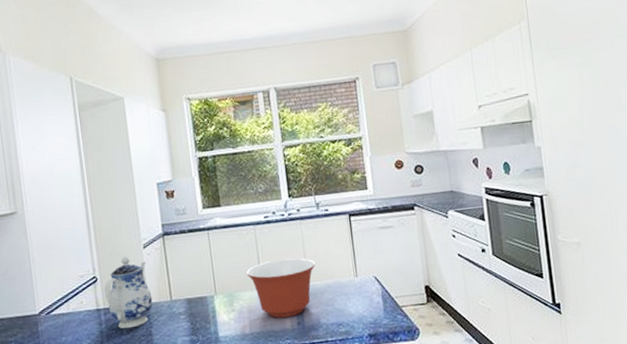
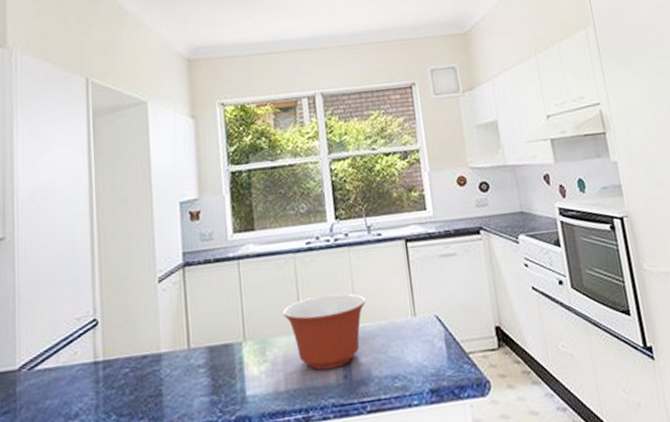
teapot: present [104,256,153,329] -> none [105,292,166,388]

